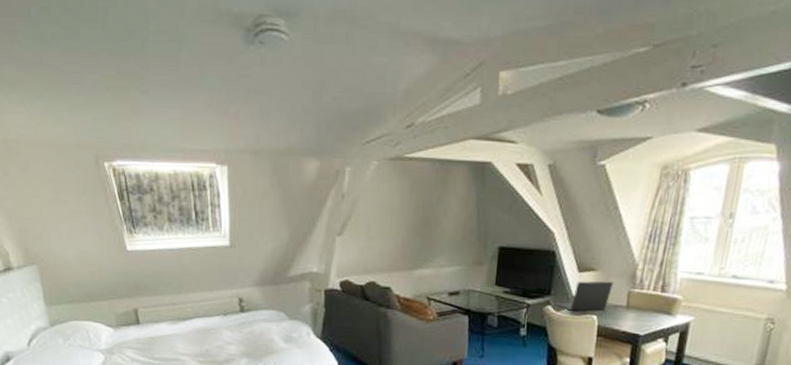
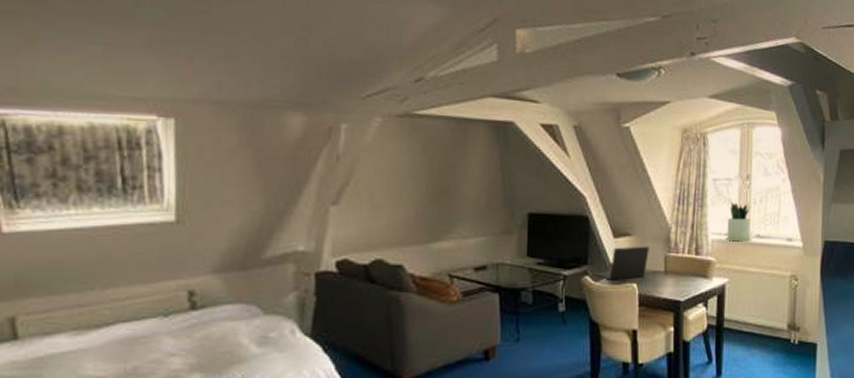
planter: none [695,240,731,282] -> present [724,202,752,242]

